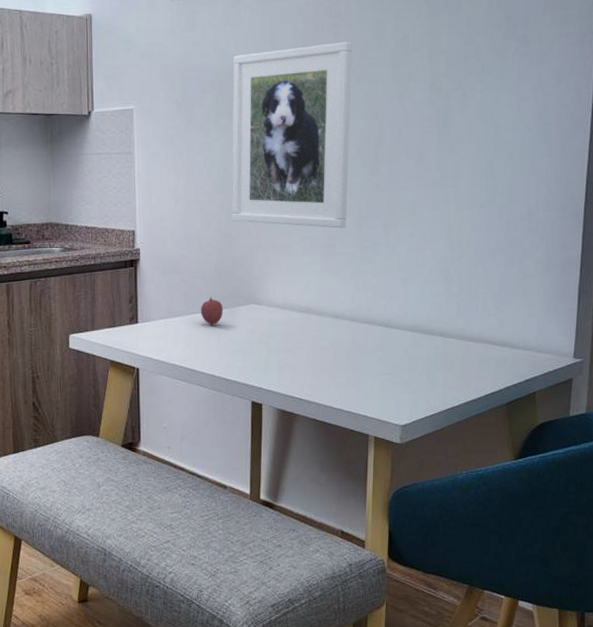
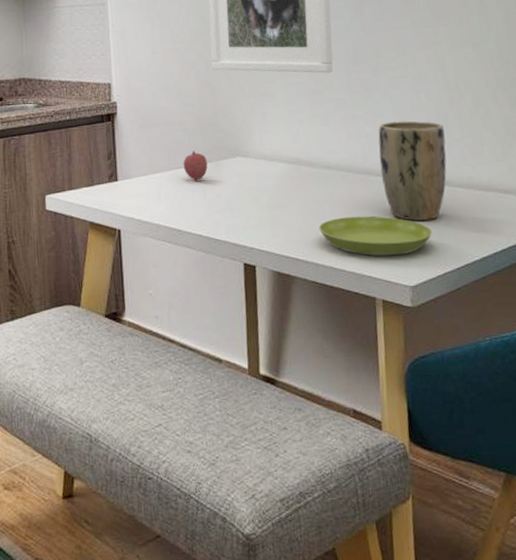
saucer: none [322,362,424,398] -> present [319,216,432,256]
plant pot: none [382,276,444,367] -> present [378,120,447,221]

